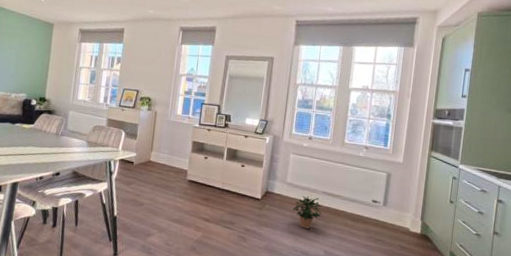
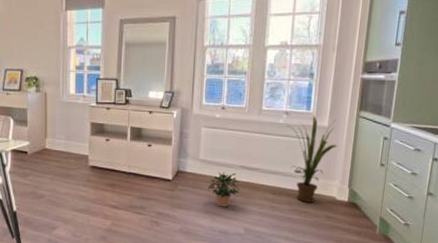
house plant: none [366,152,411,231] -> present [287,116,338,202]

